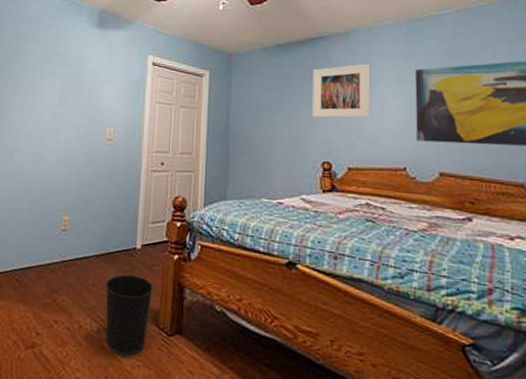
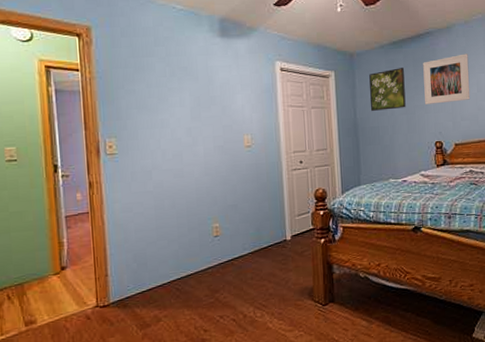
wastebasket: present [105,274,153,357] -> none [263,262,306,331]
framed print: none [246,73,289,119] -> present [369,68,406,111]

